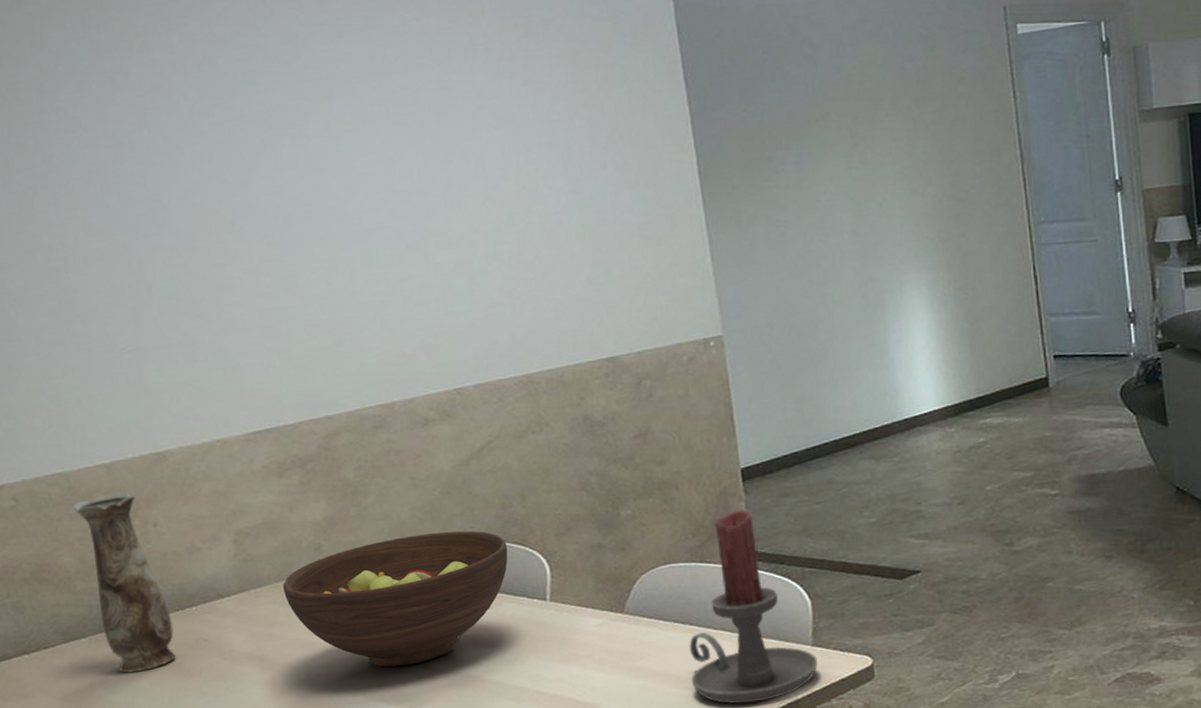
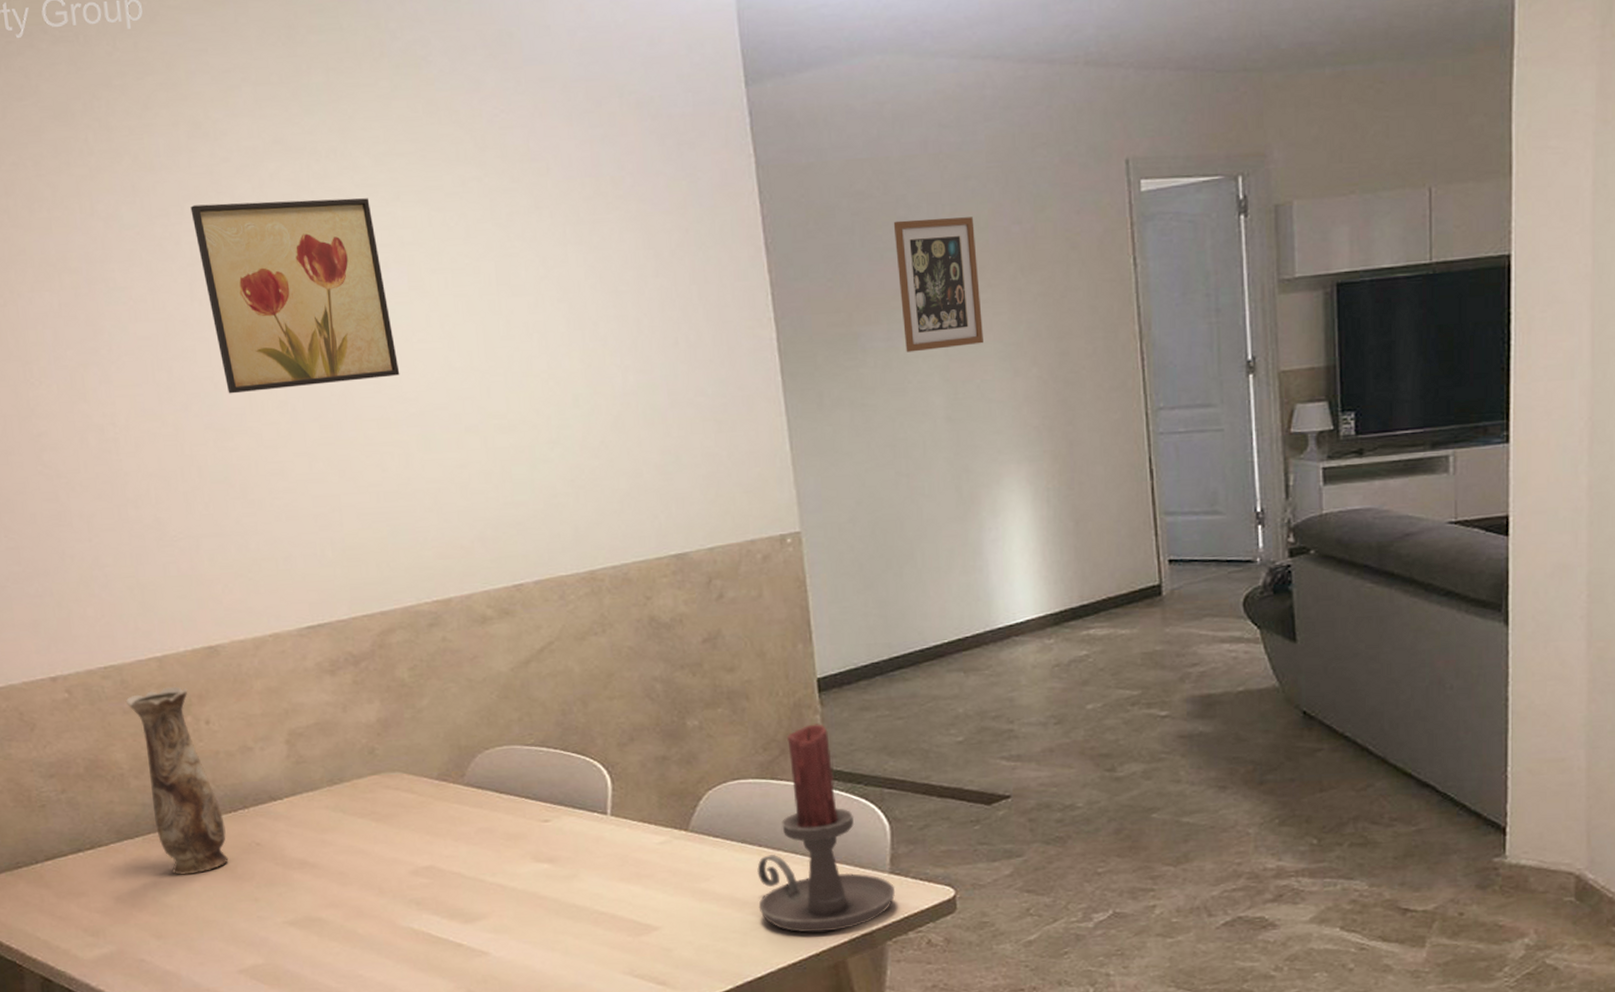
wall art: none [140,35,344,215] -> present [190,198,400,394]
fruit bowl: present [283,531,508,667] -> none [336,737,568,879]
wall art: none [800,55,883,174] -> present [893,217,983,353]

